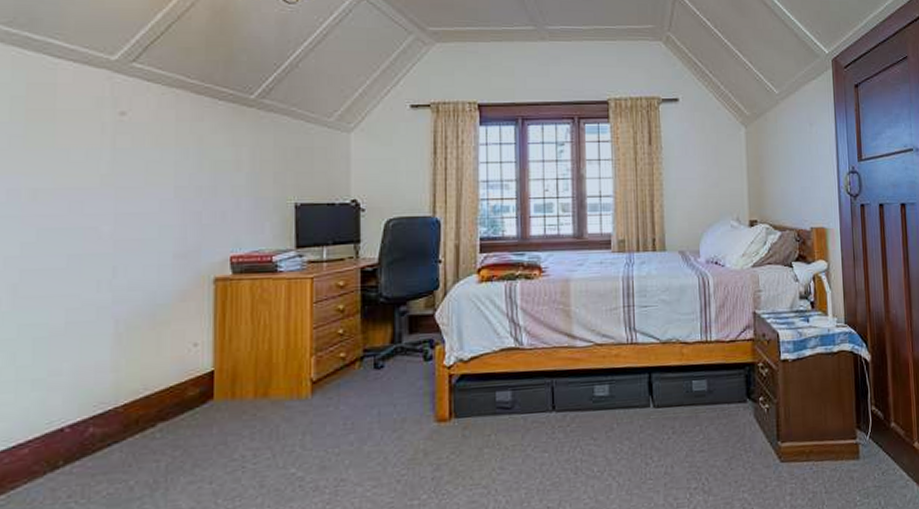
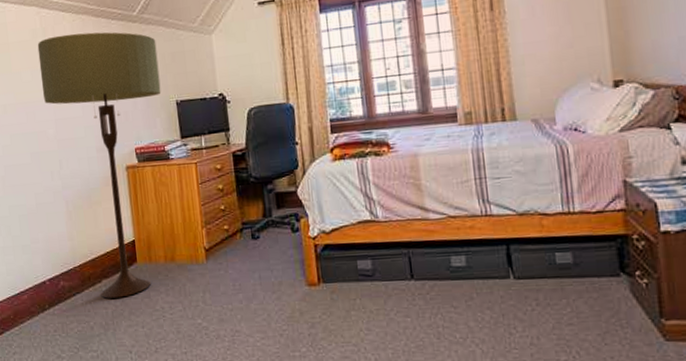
floor lamp: none [100,109,277,448] -> present [37,32,161,298]

